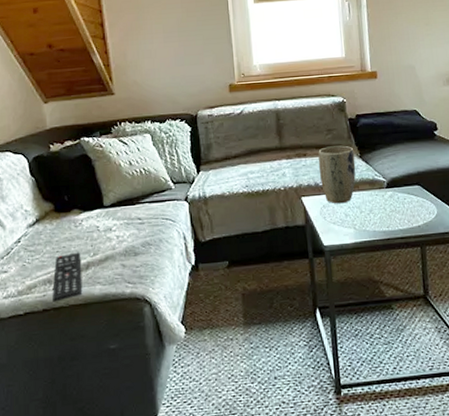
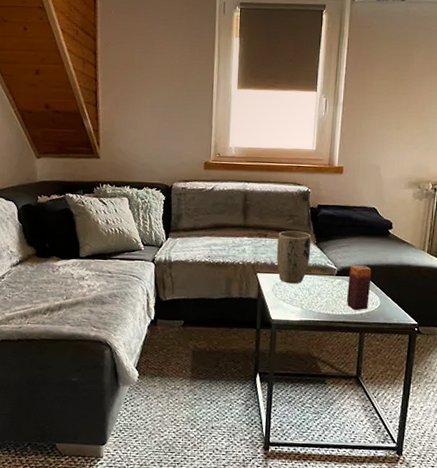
remote control: present [52,252,83,302] -> none [27,294,55,335]
candle: none [399,172,425,224] -> present [347,264,372,311]

